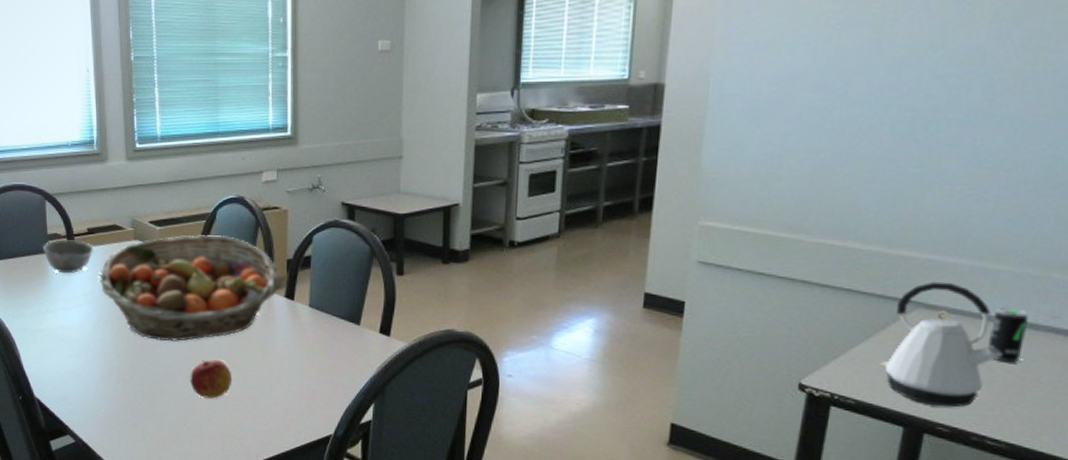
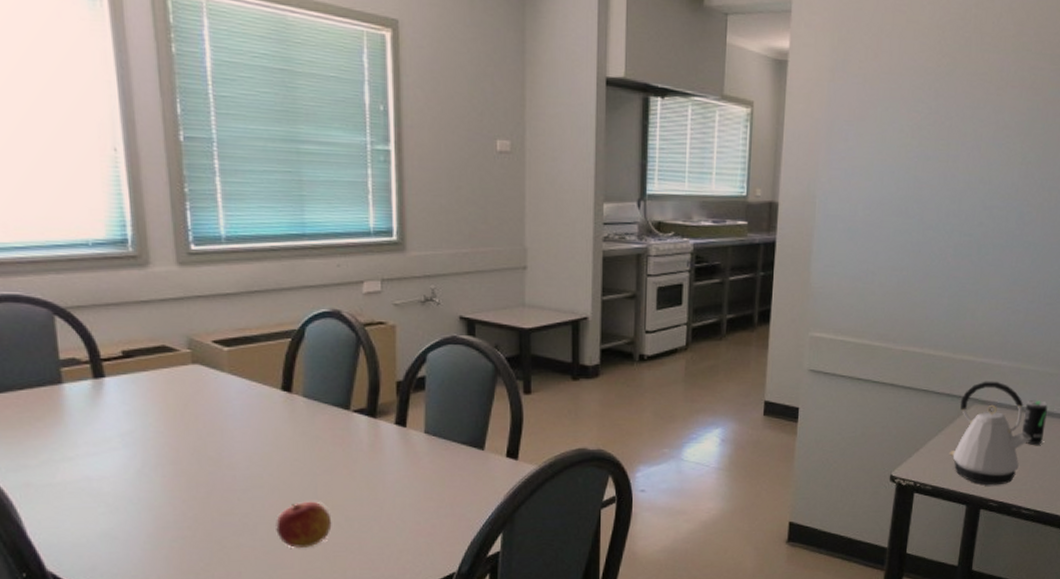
bowl: present [42,239,95,274] -> none [52,366,135,410]
fruit basket: present [100,235,280,342] -> none [143,356,388,486]

